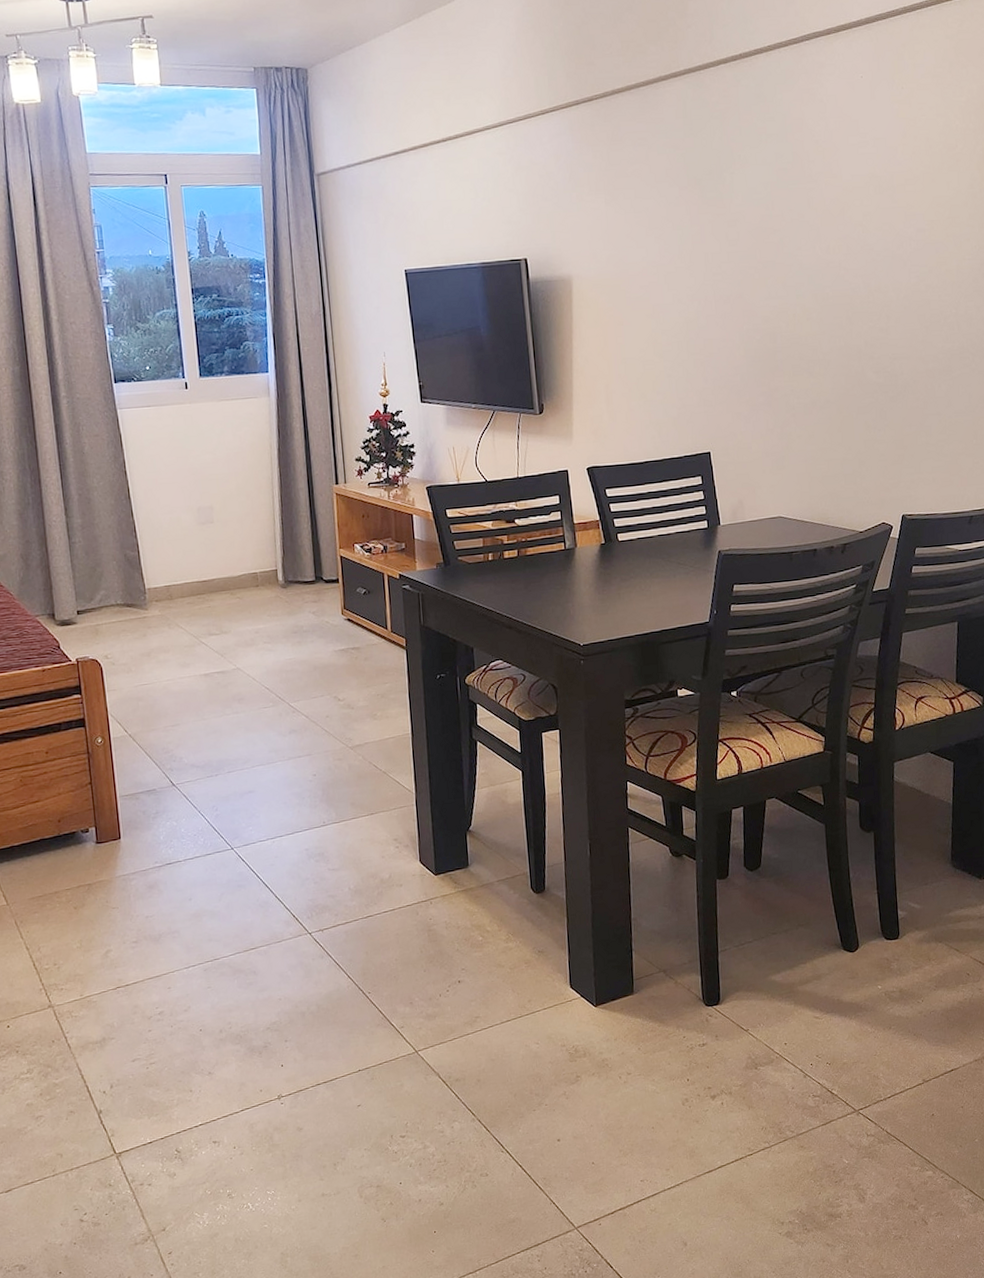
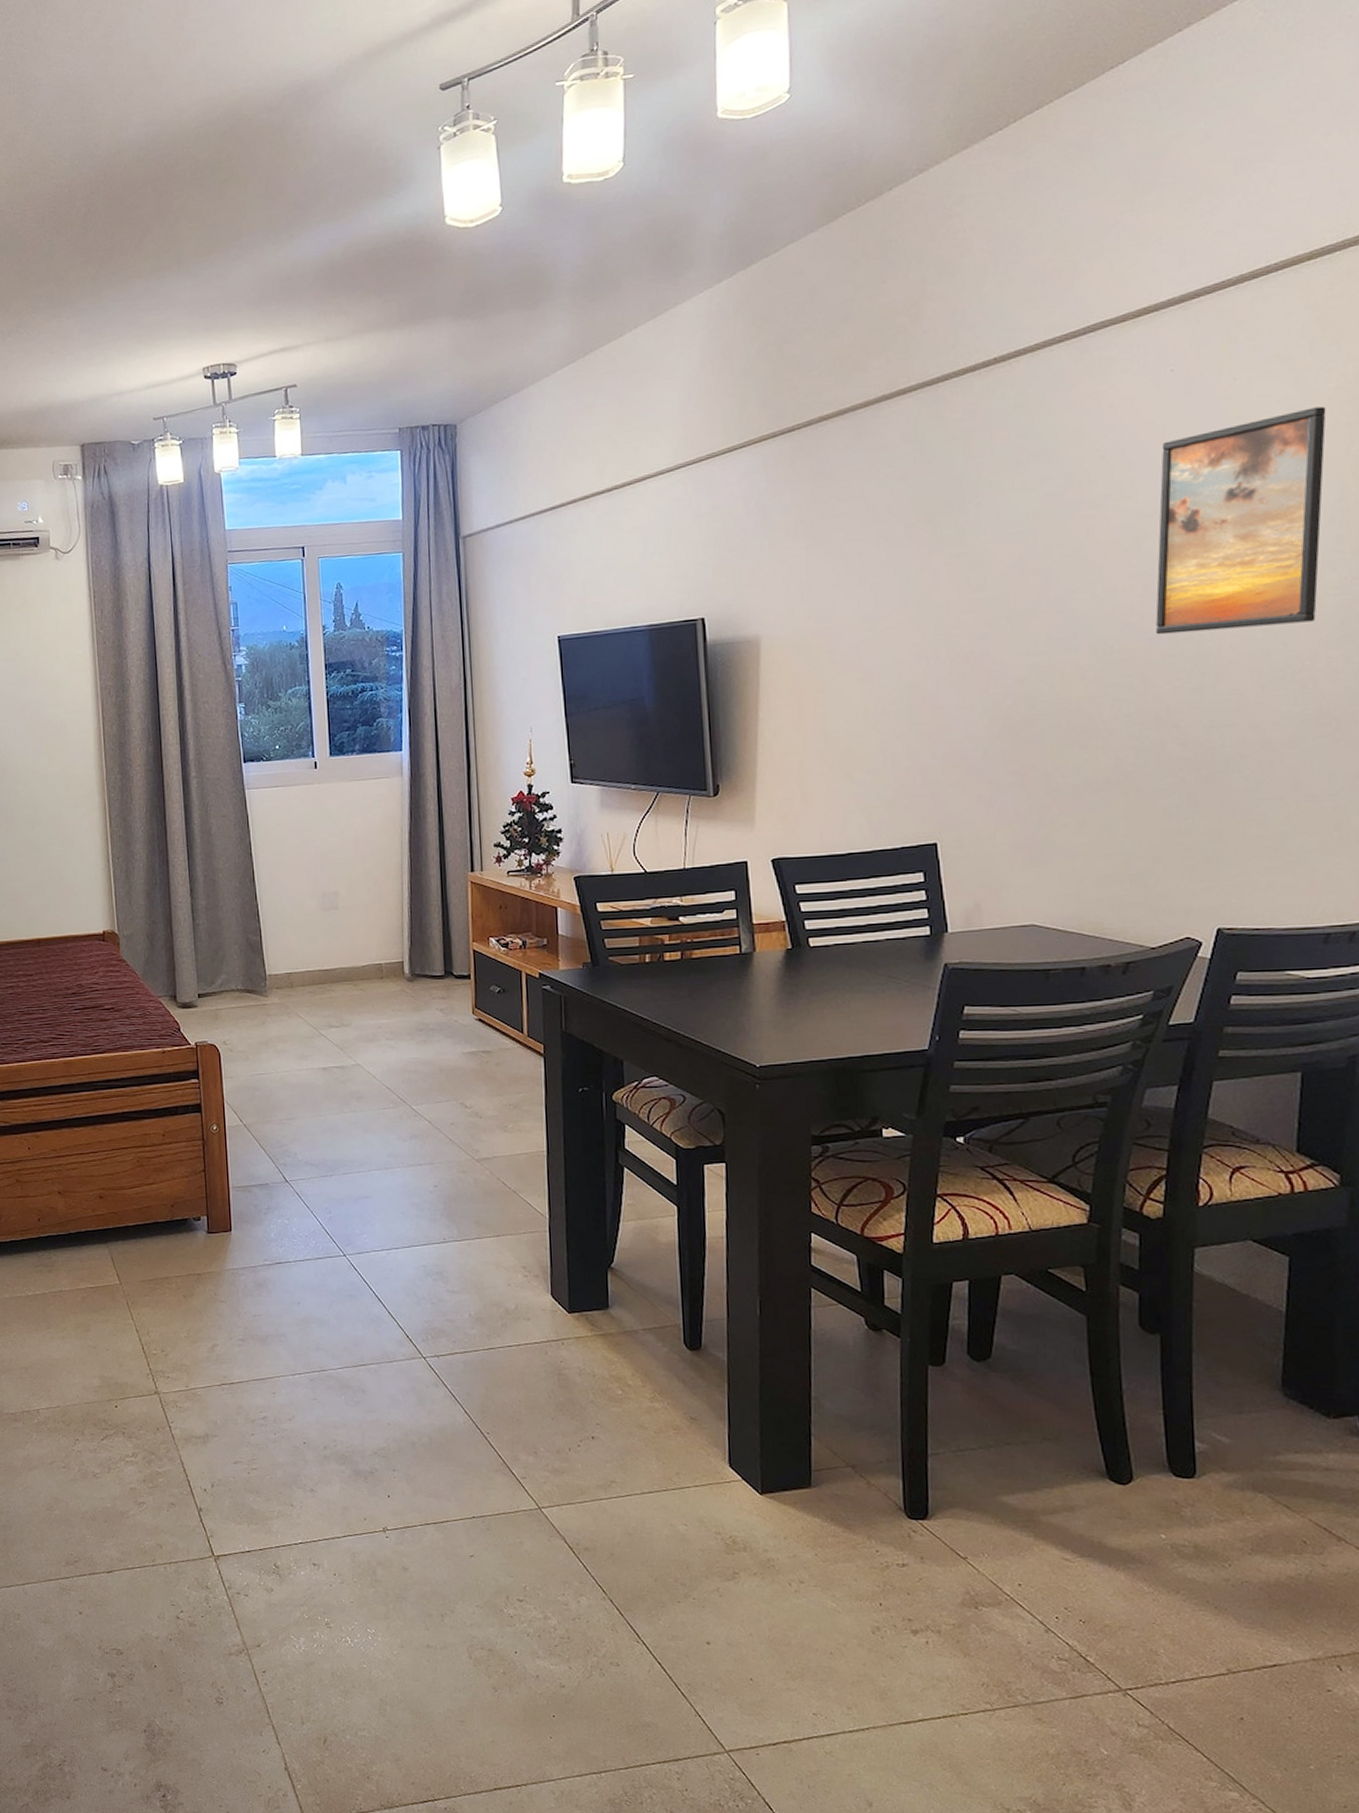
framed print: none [856,115,961,286] -> present [1156,406,1326,635]

